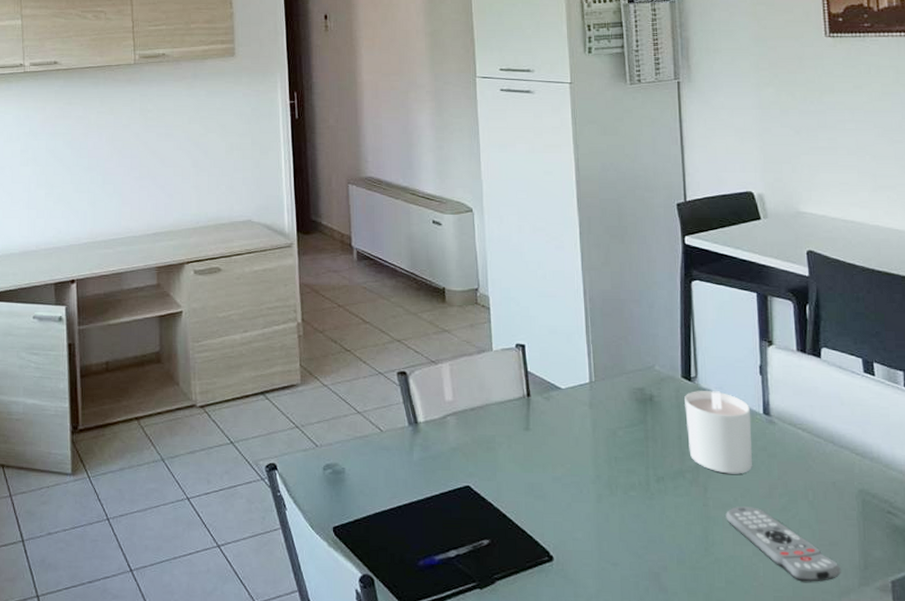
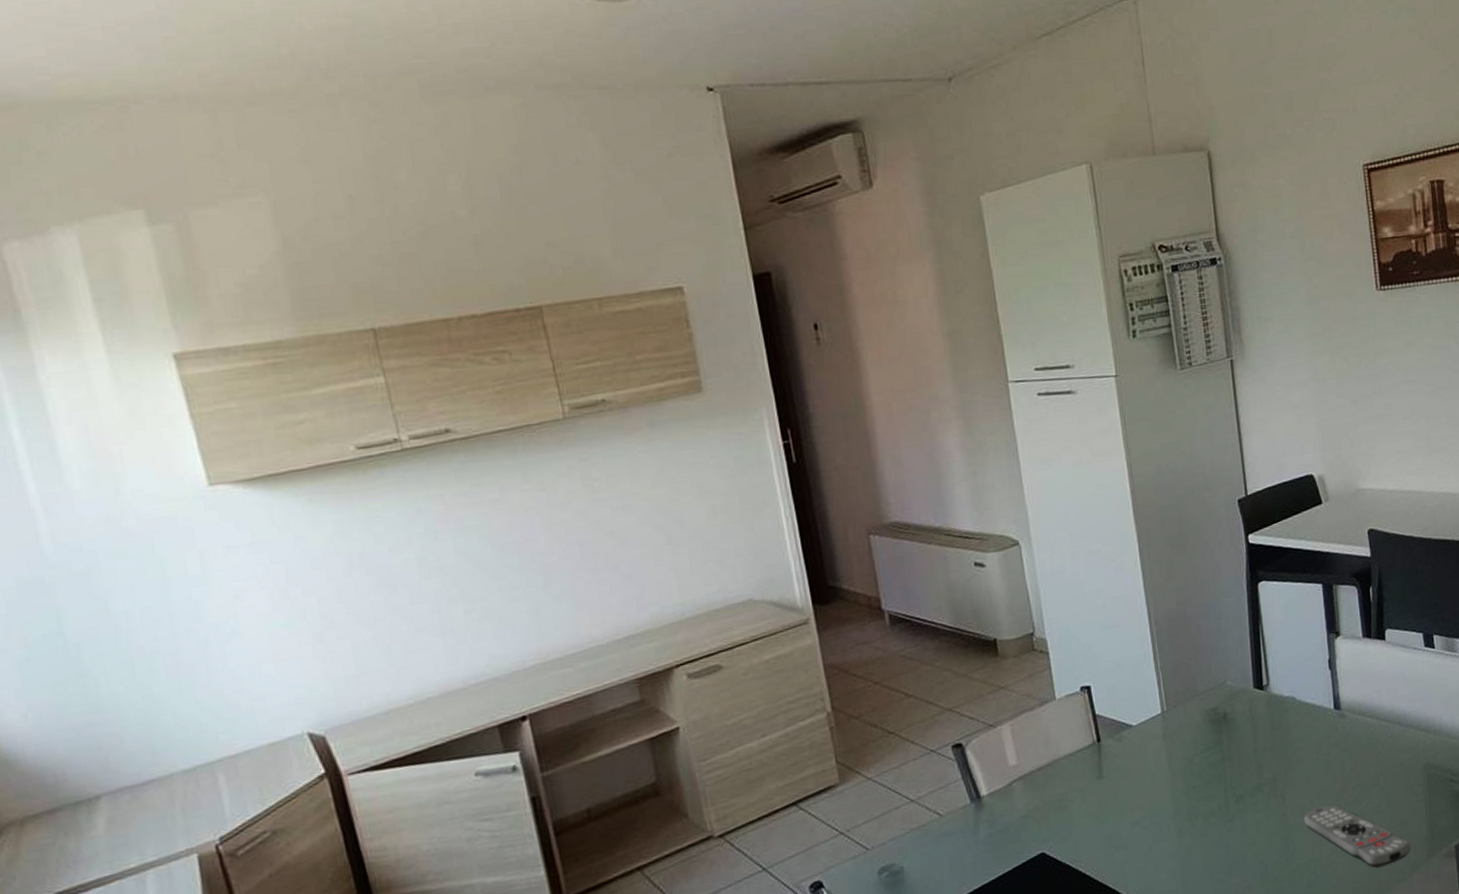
candle: present [684,391,752,474] -> none [1258,694,1326,779]

